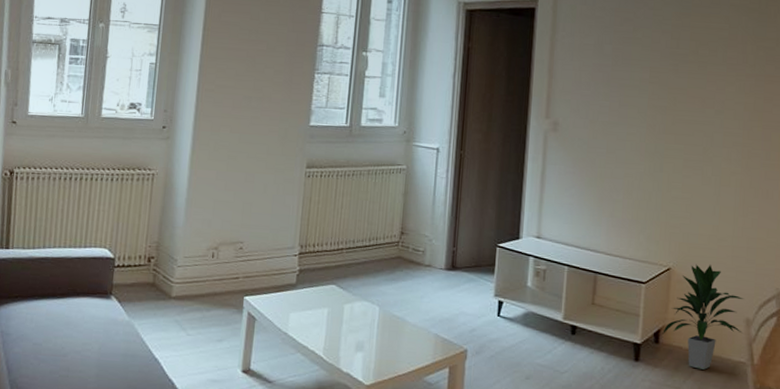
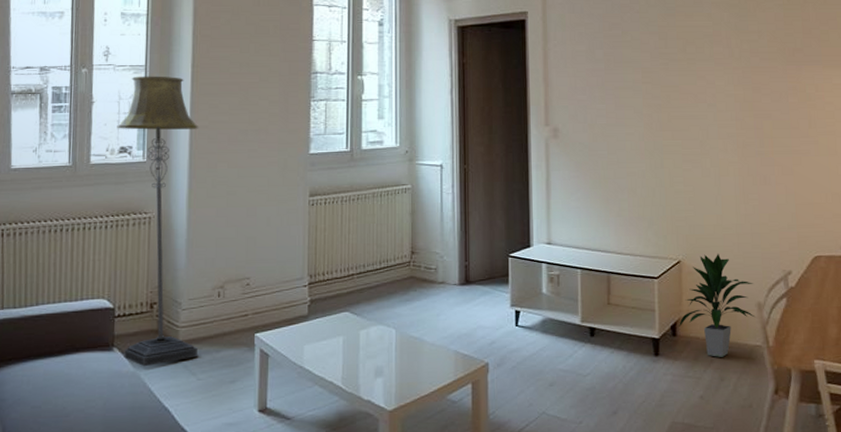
floor lamp: none [120,34,206,318] -> present [117,76,199,367]

